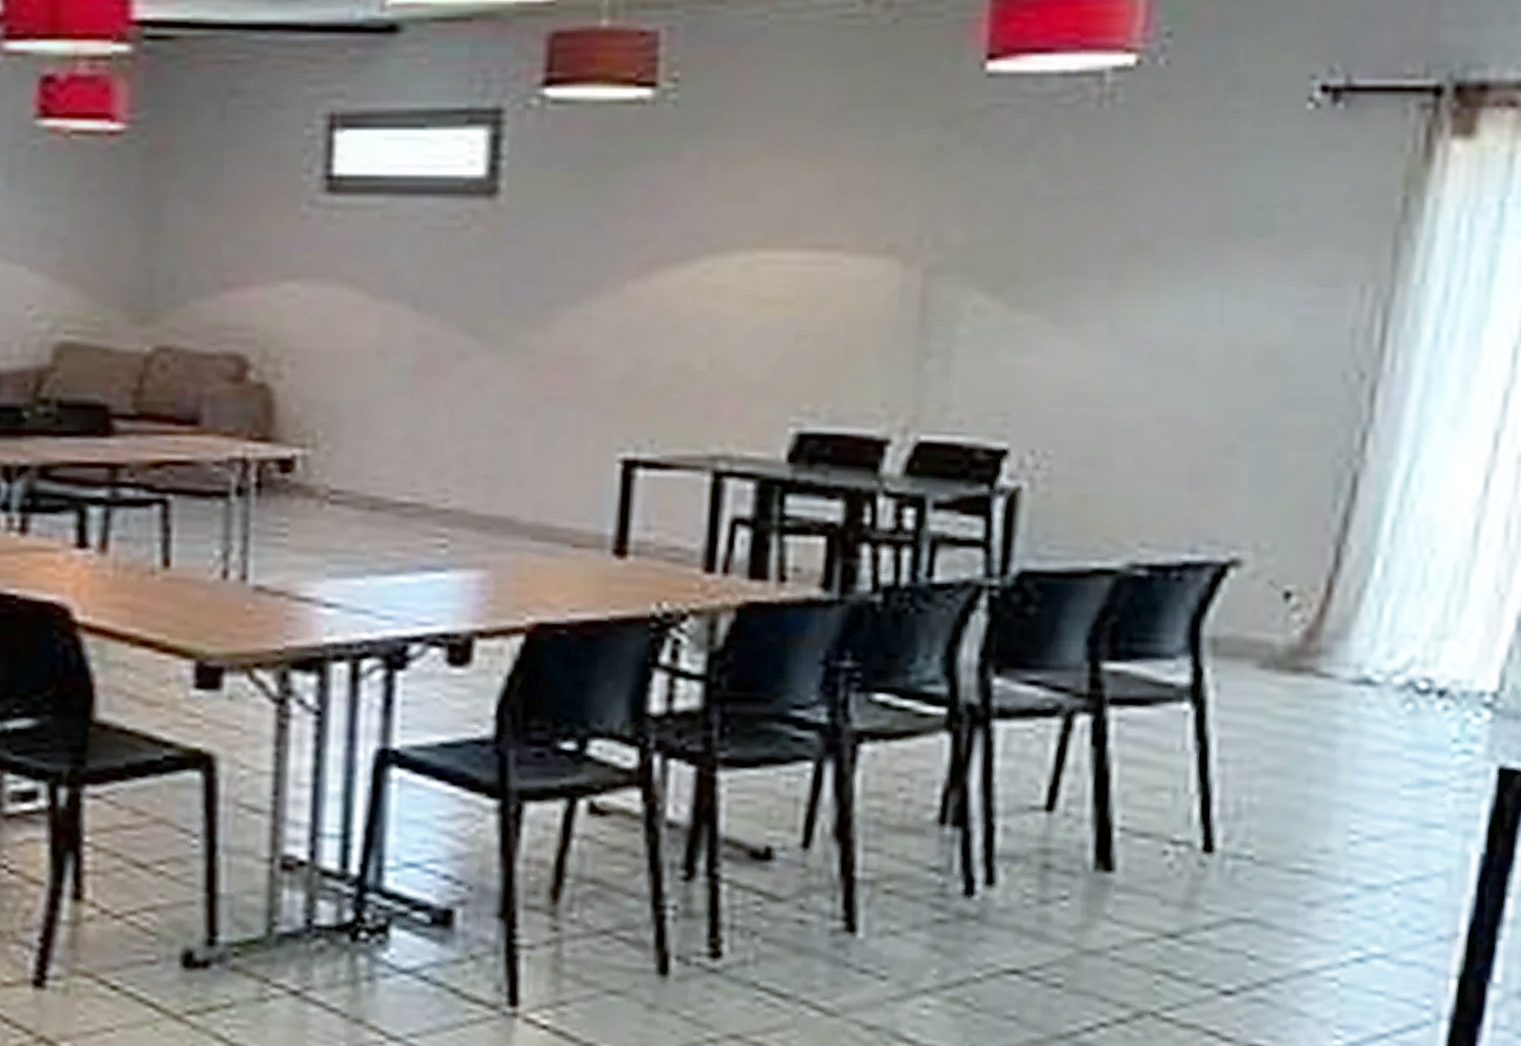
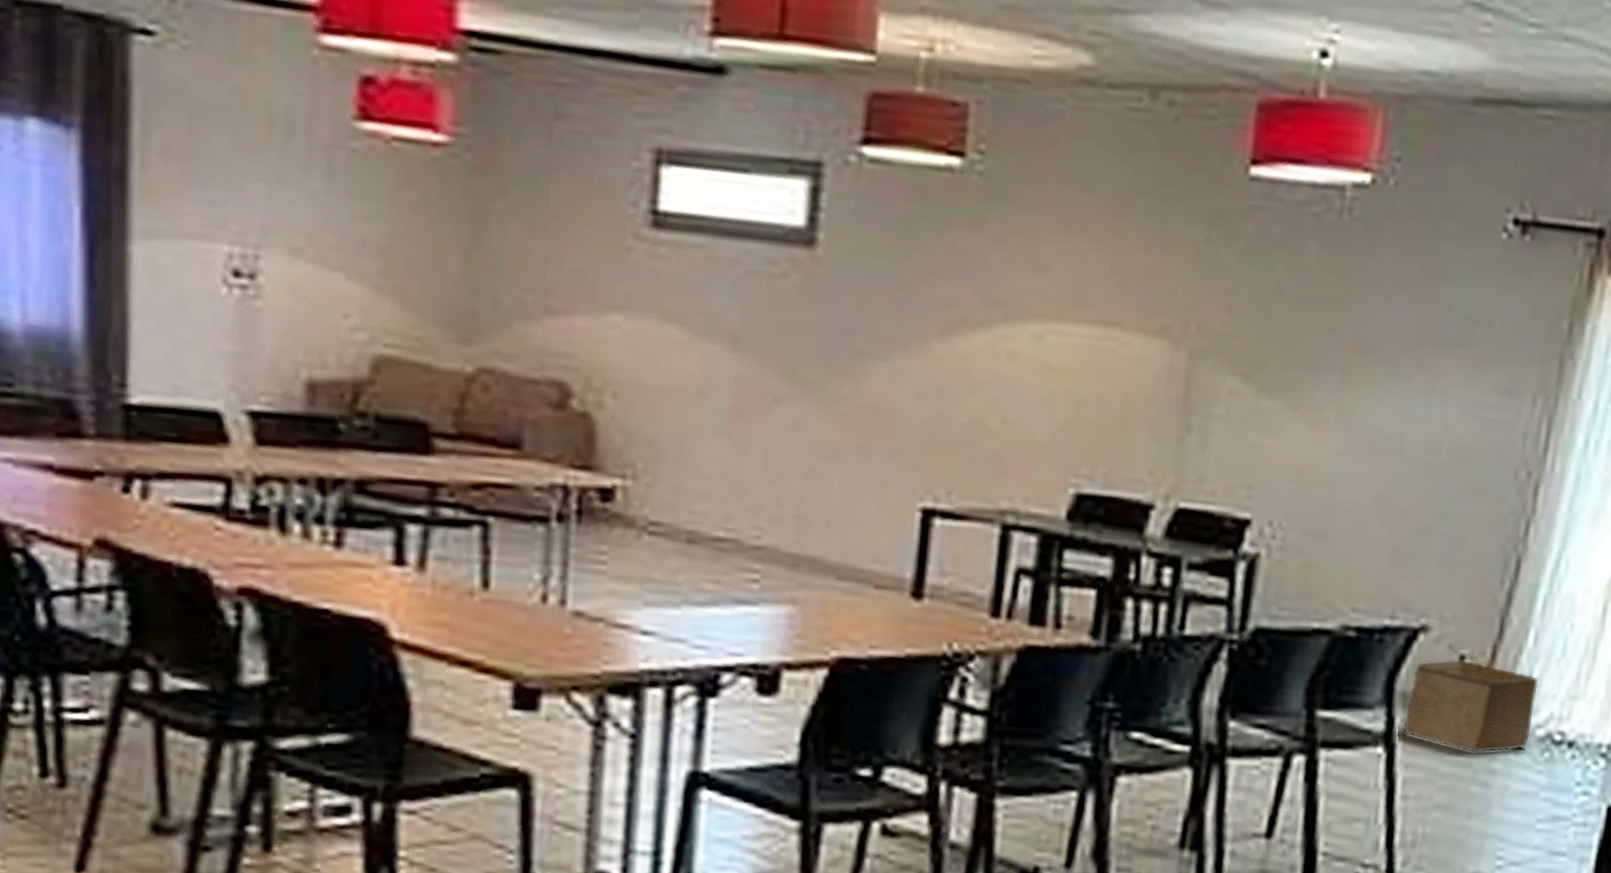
storage bin: none [1215,596,1394,707] -> present [1403,659,1540,754]

